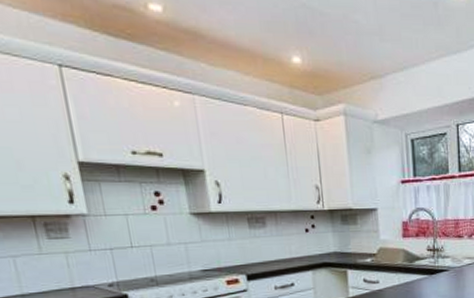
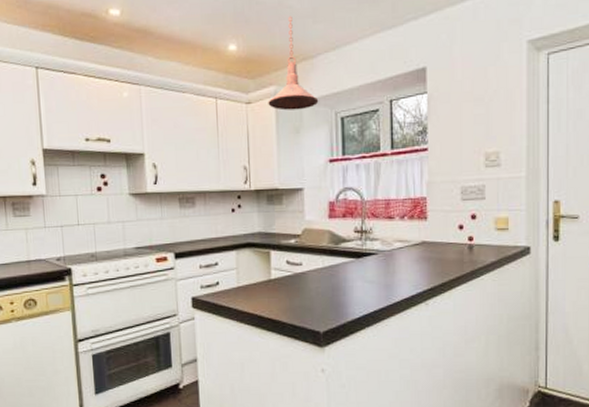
pendant light: none [337,31,389,130] -> present [268,16,319,111]

